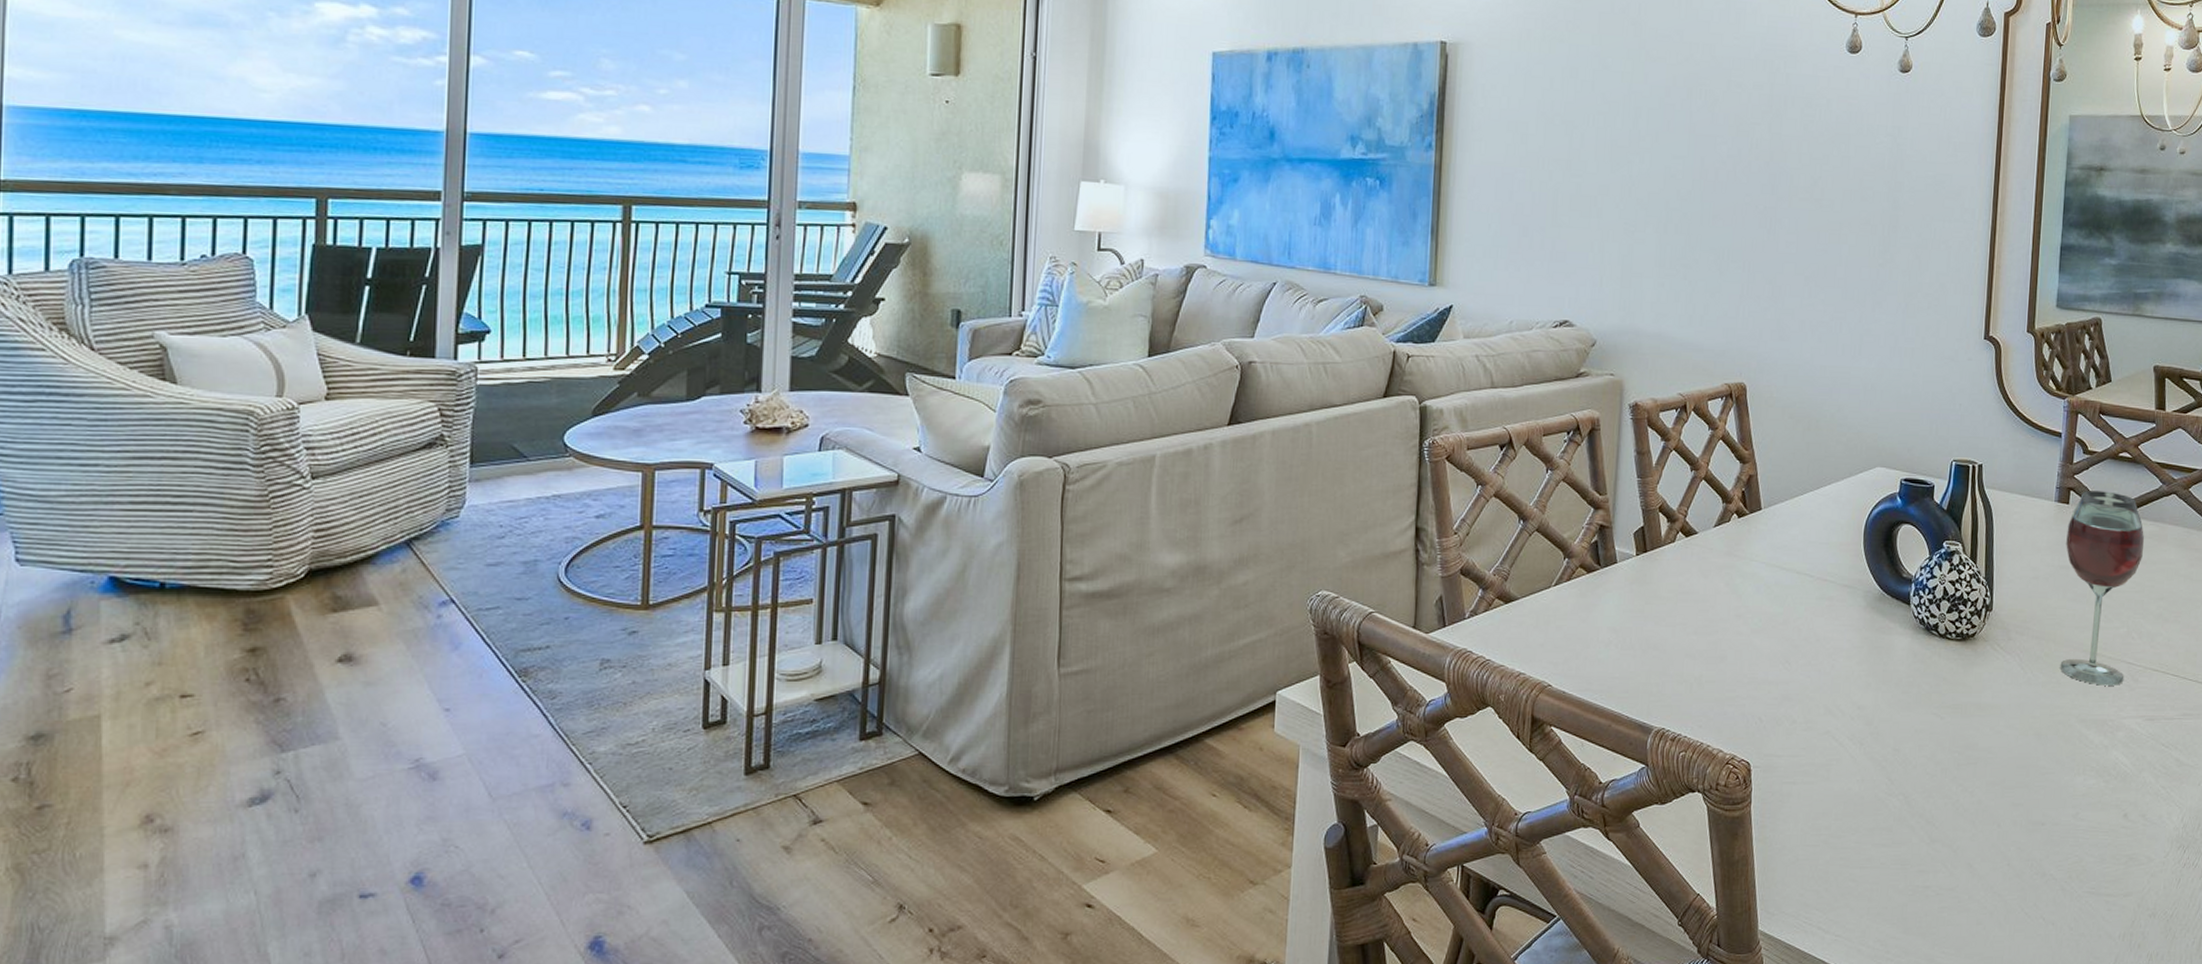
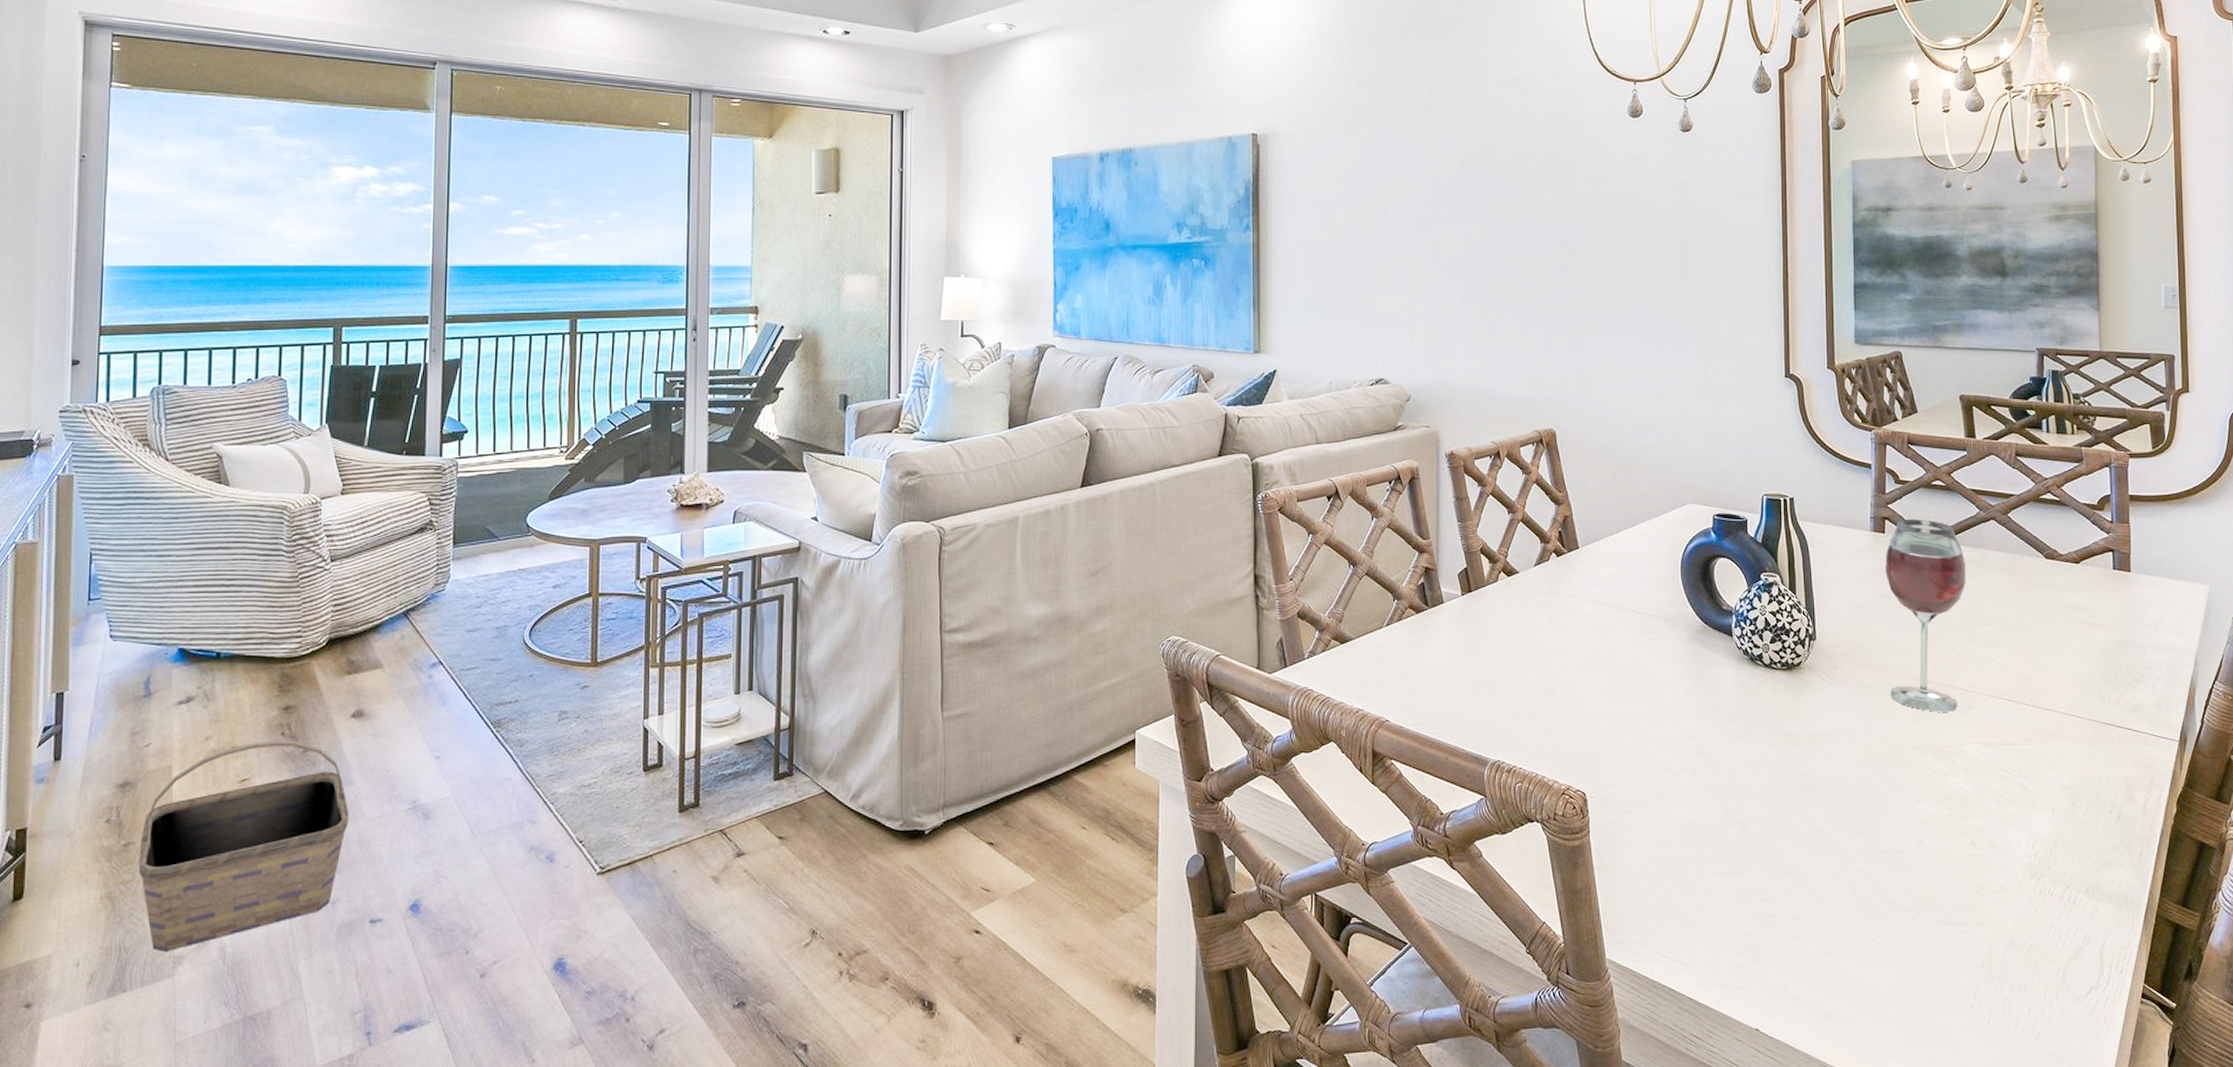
basket: none [56,687,334,931] -> present [138,740,350,951]

